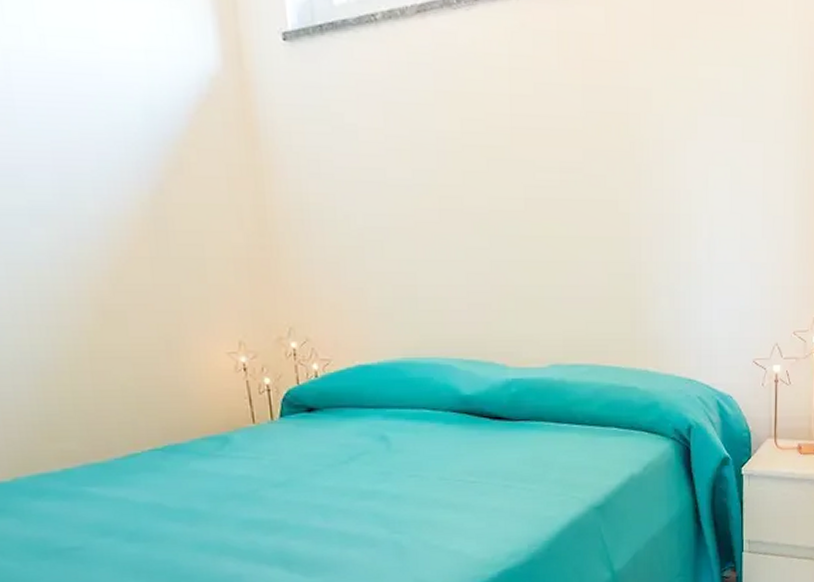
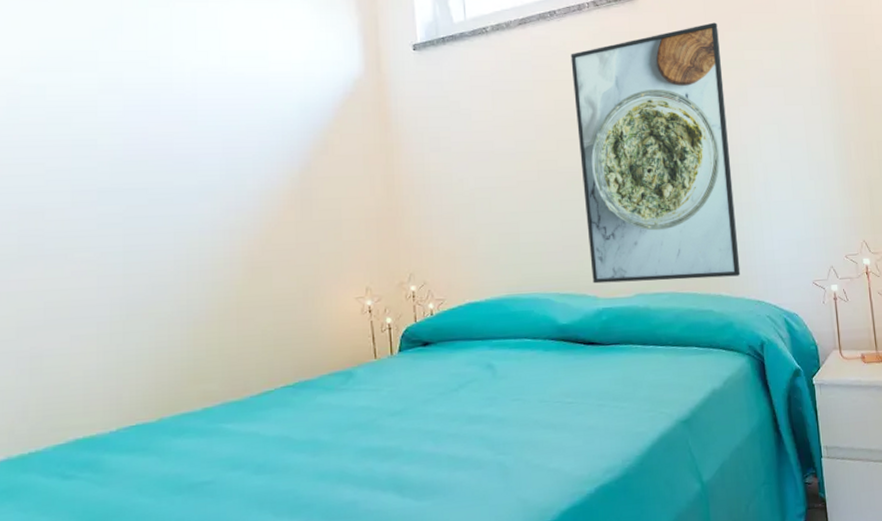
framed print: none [482,24,672,351] -> present [570,22,741,284]

